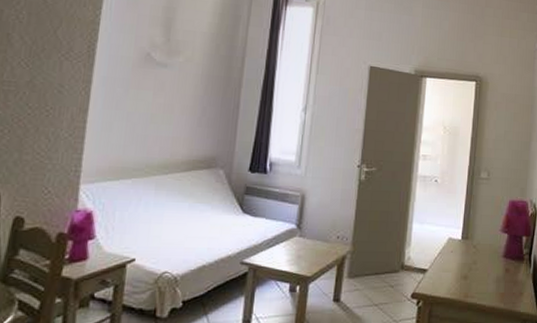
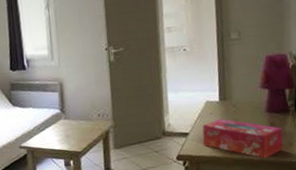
tissue box: none [440,258,516,306] -> present [202,118,283,159]

